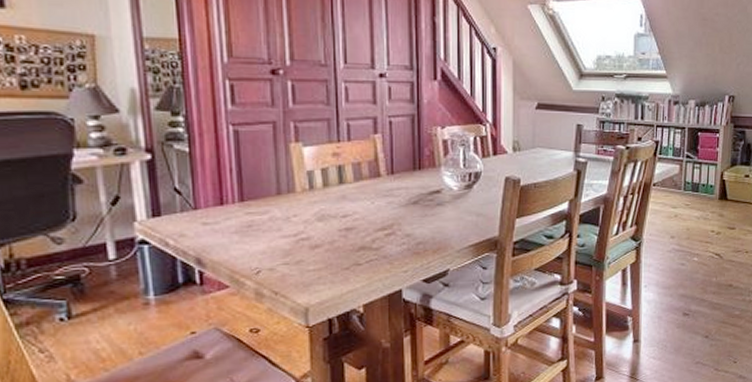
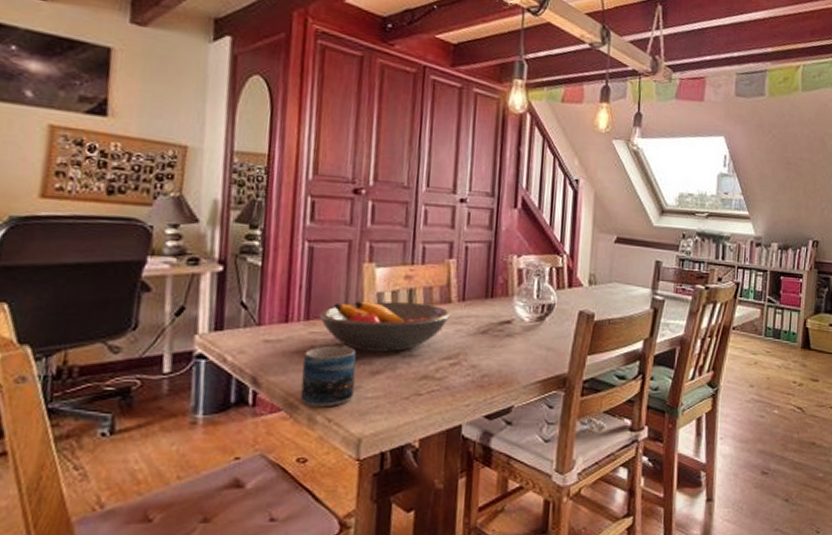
mug: none [244,223,296,282] -> present [300,345,356,408]
fruit bowl: none [253,179,381,228] -> present [319,300,451,352]

